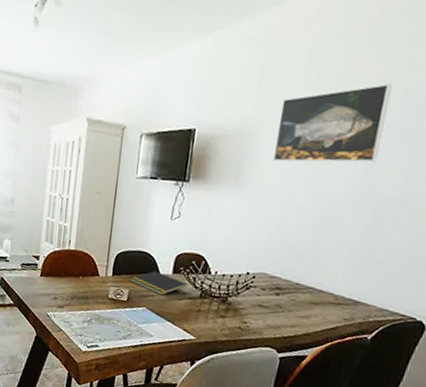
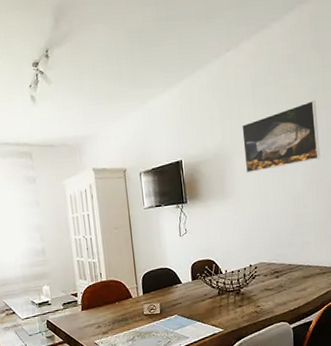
notepad: present [131,271,188,295] -> none [159,282,206,301]

